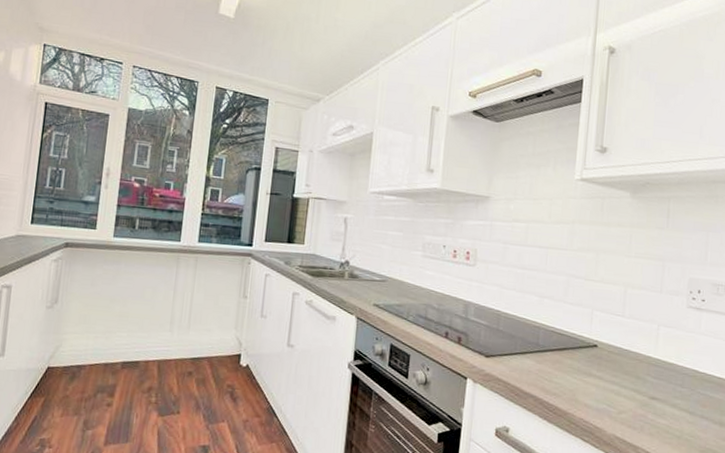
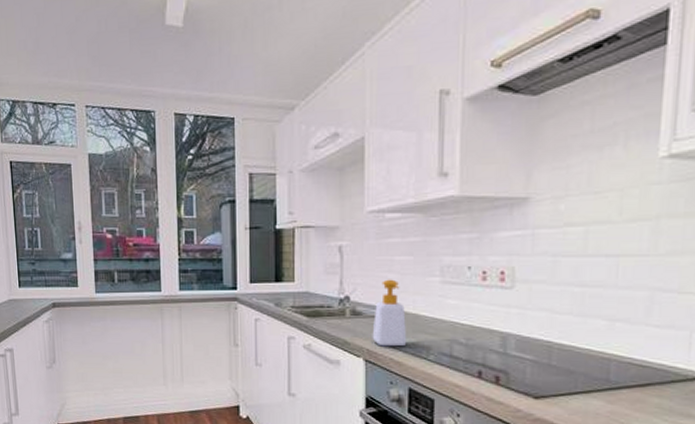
soap bottle: none [364,249,393,308] -> present [372,279,407,347]

